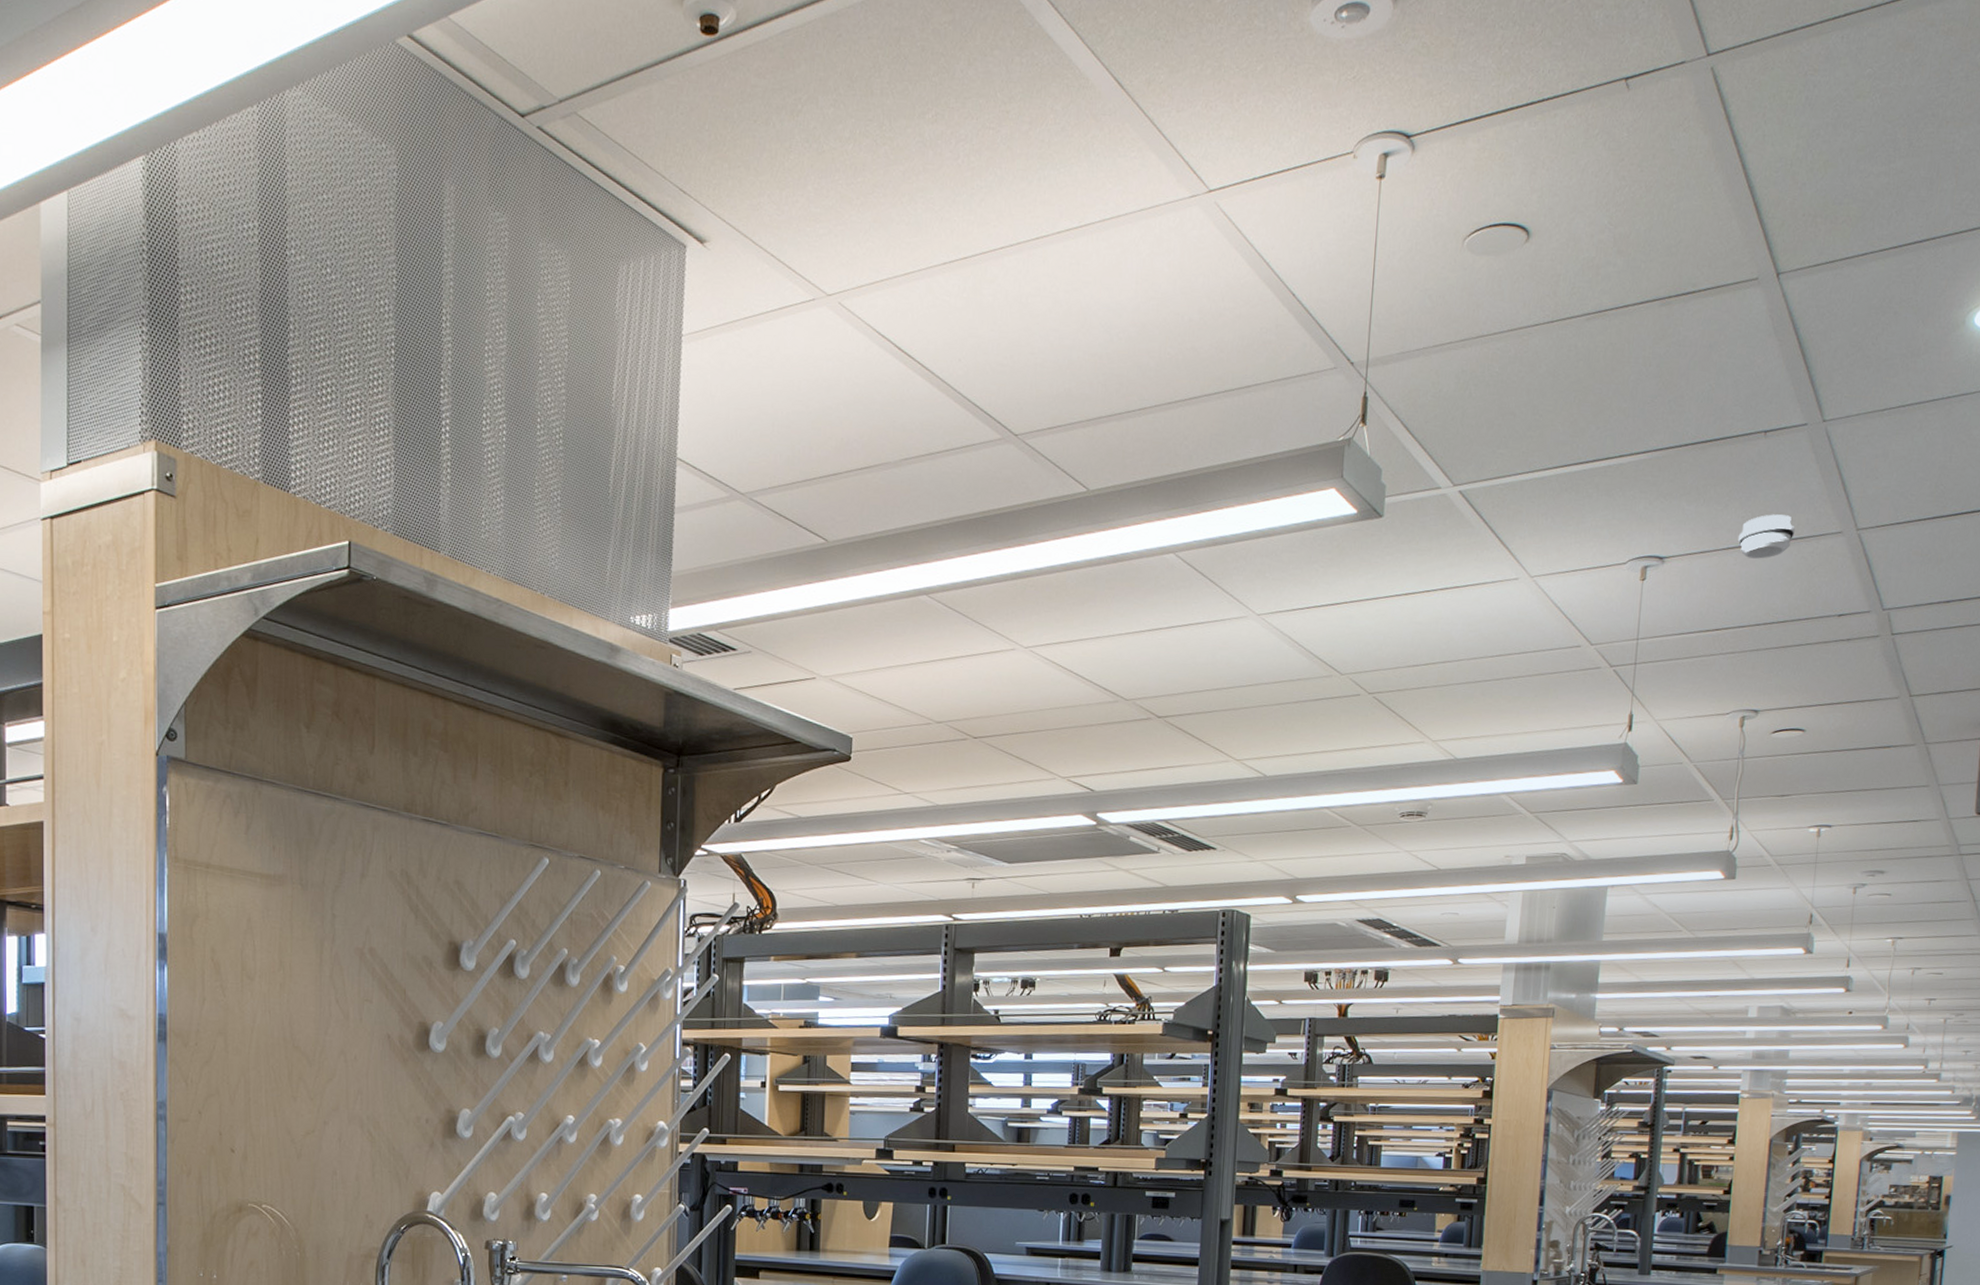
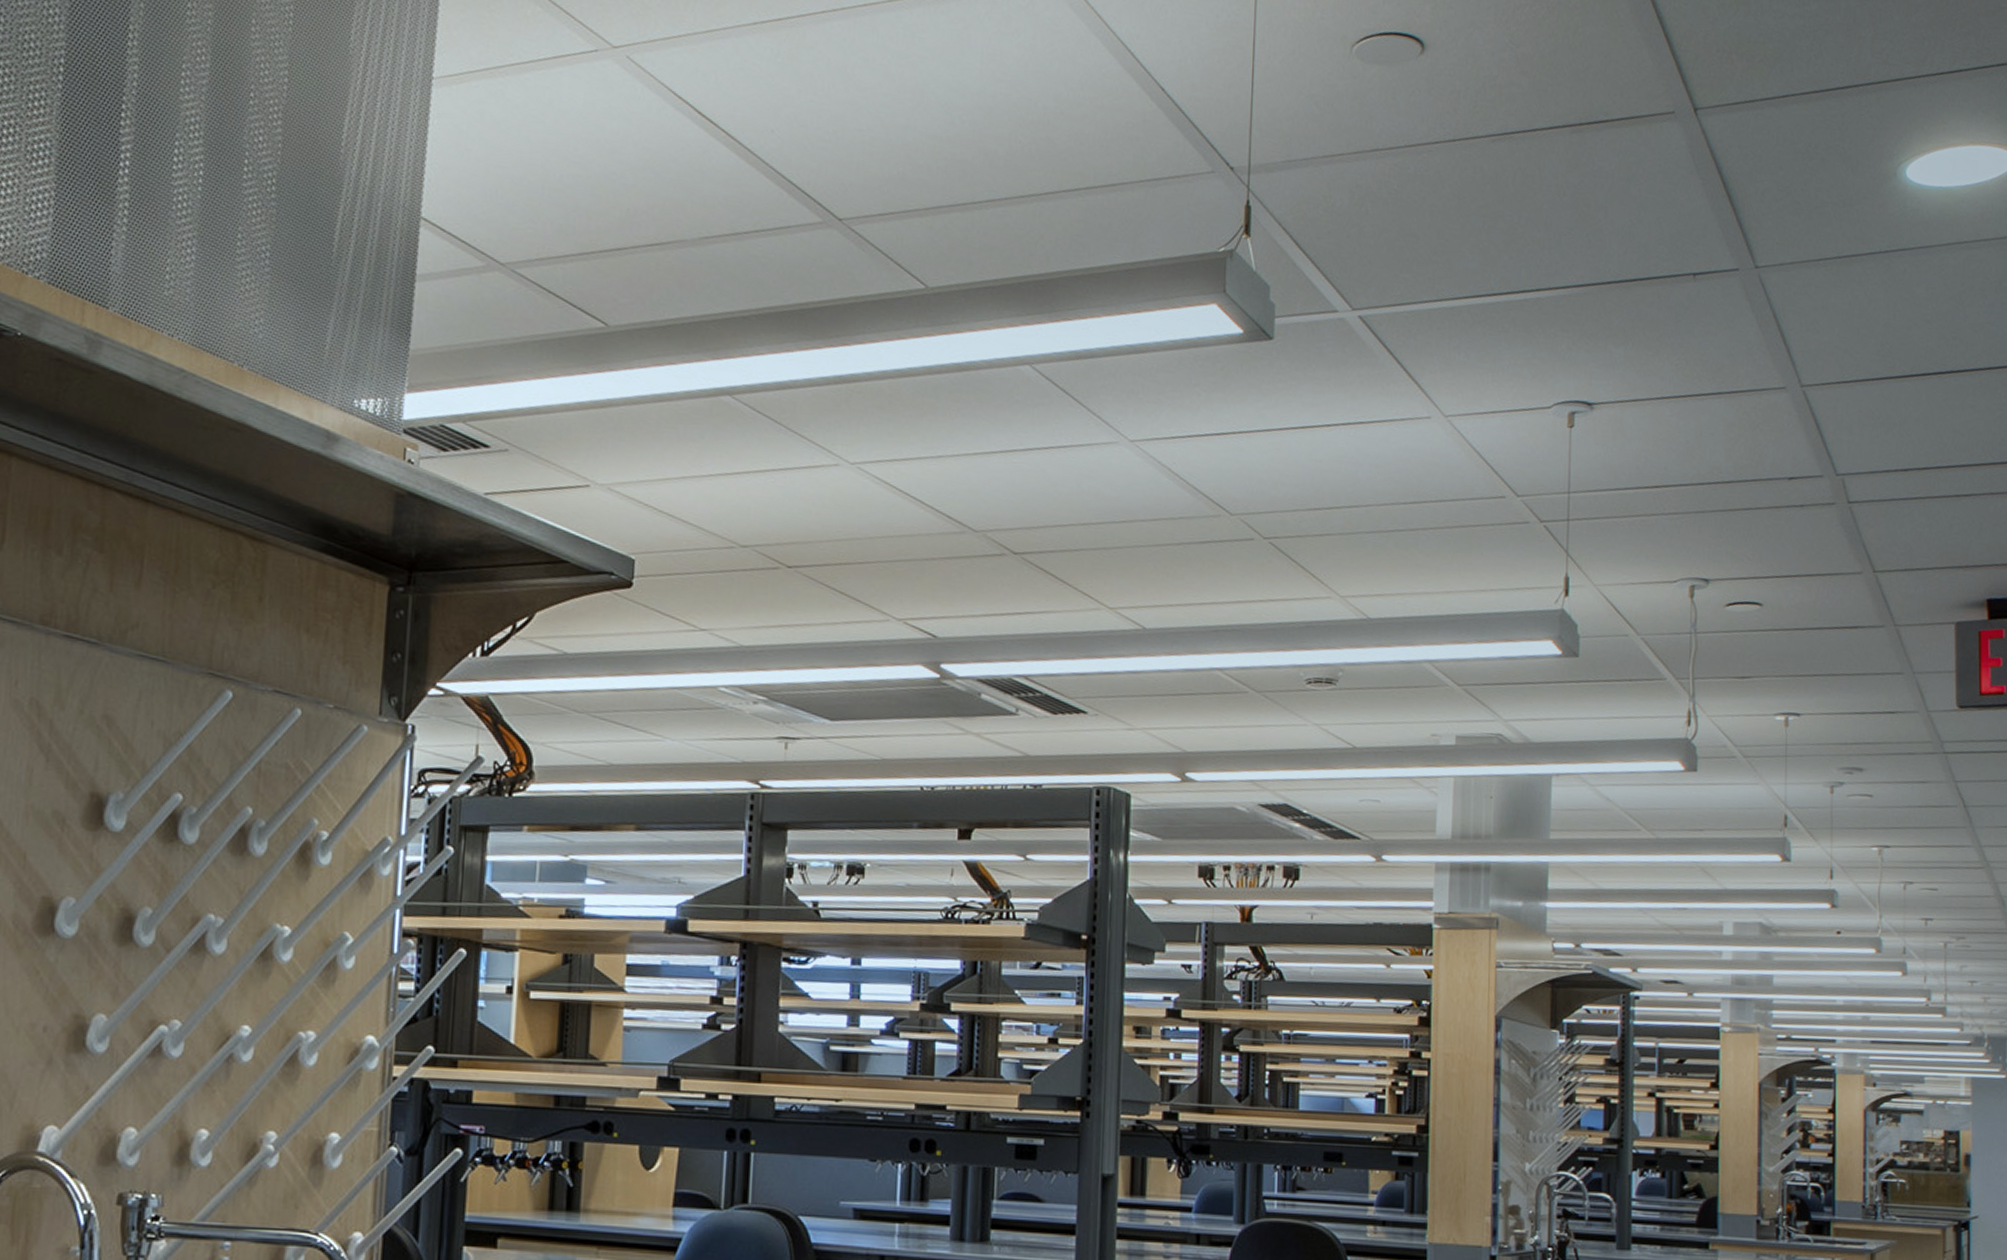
smoke detector: present [1737,514,1795,559] -> none [1672,363,1734,412]

